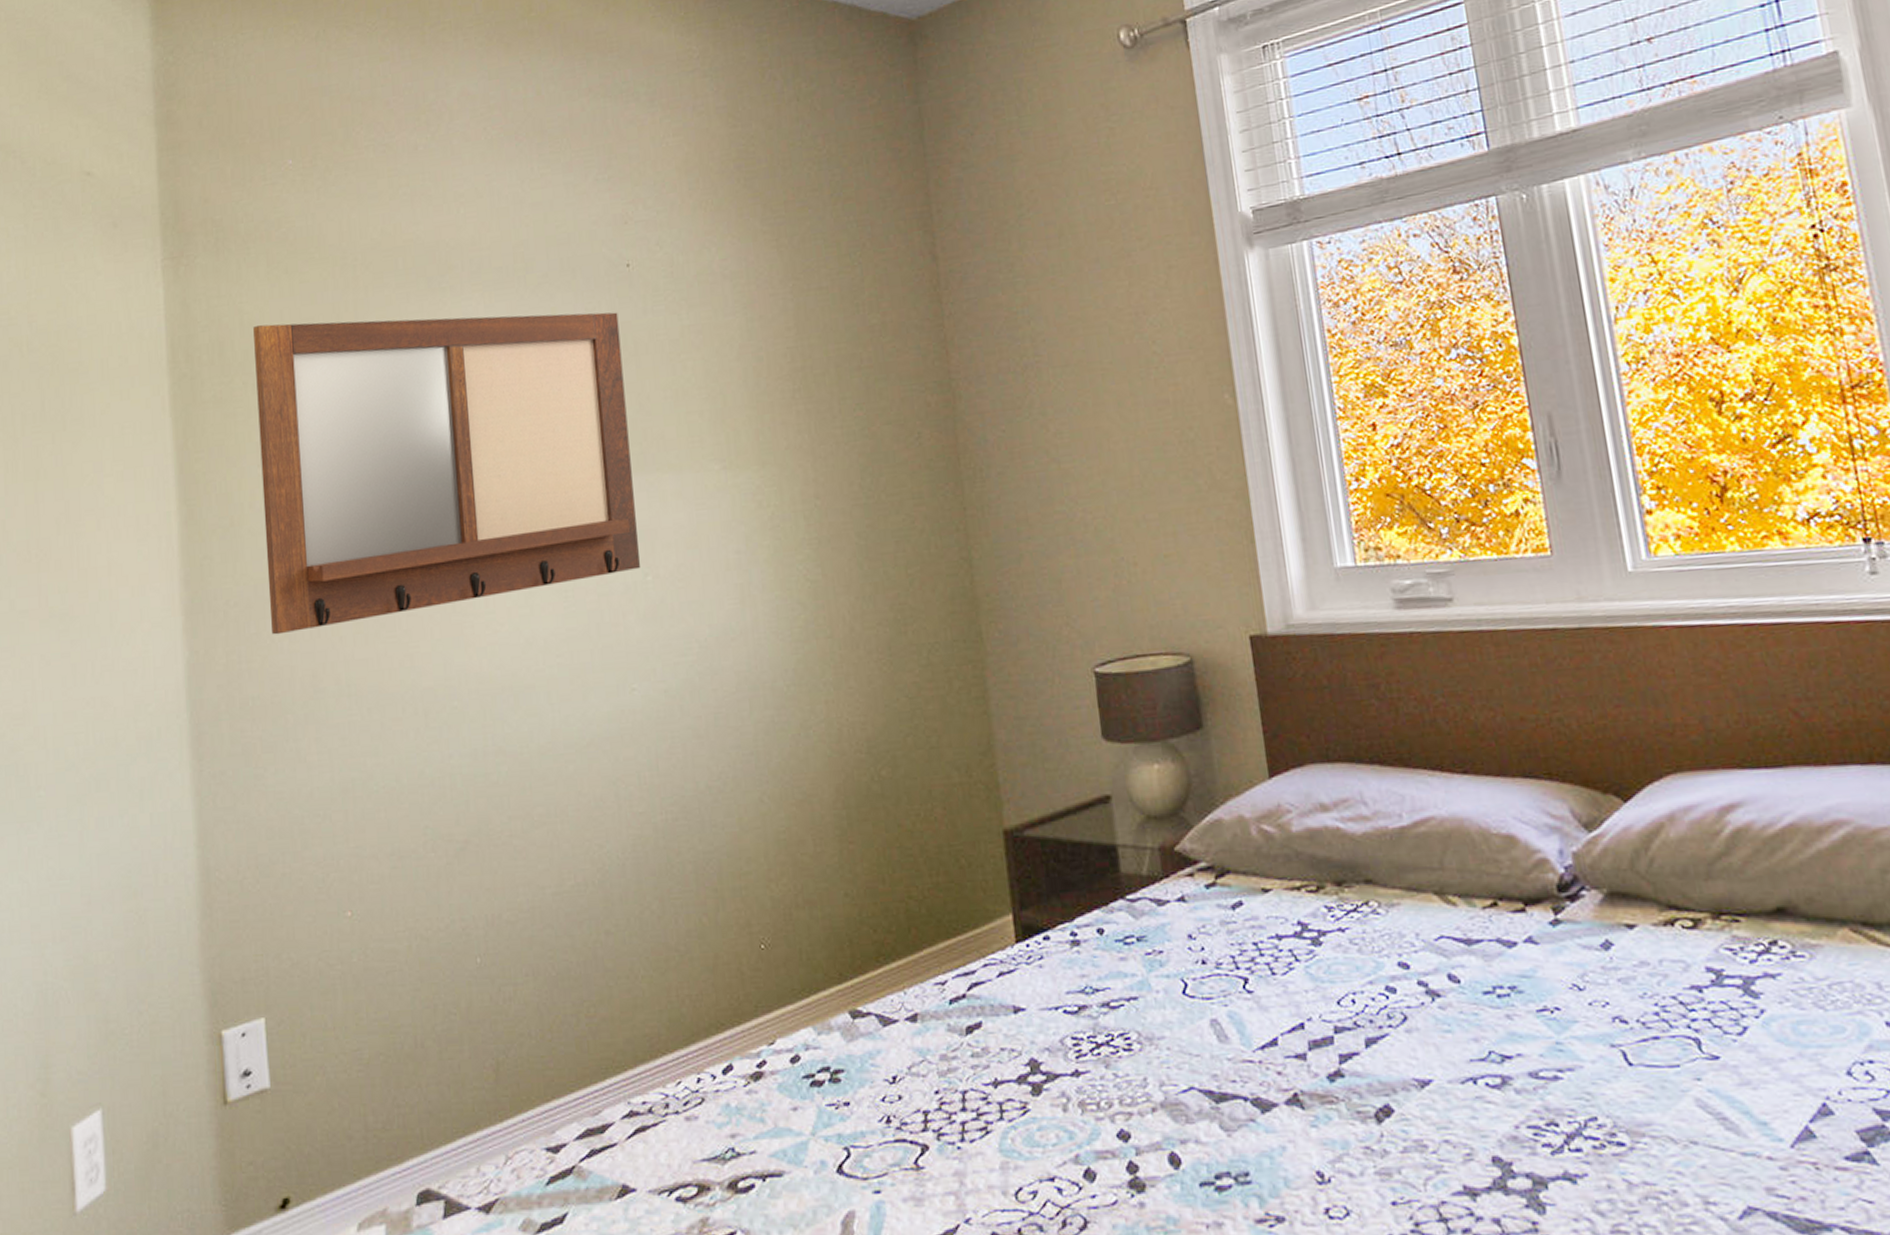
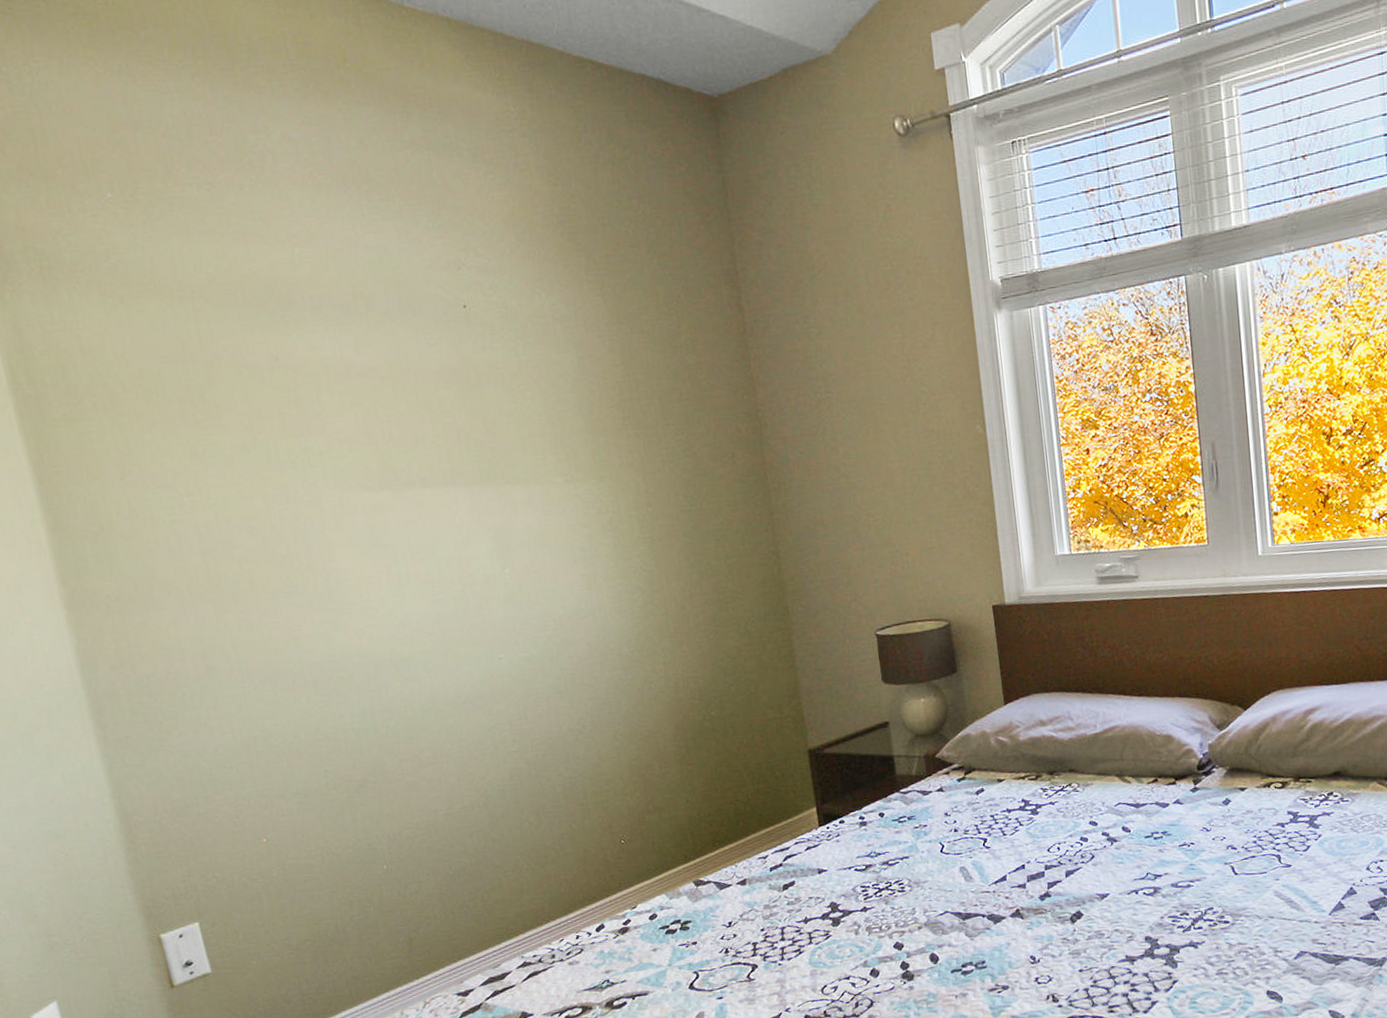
writing board: present [253,312,640,635] -> none [95,347,498,624]

